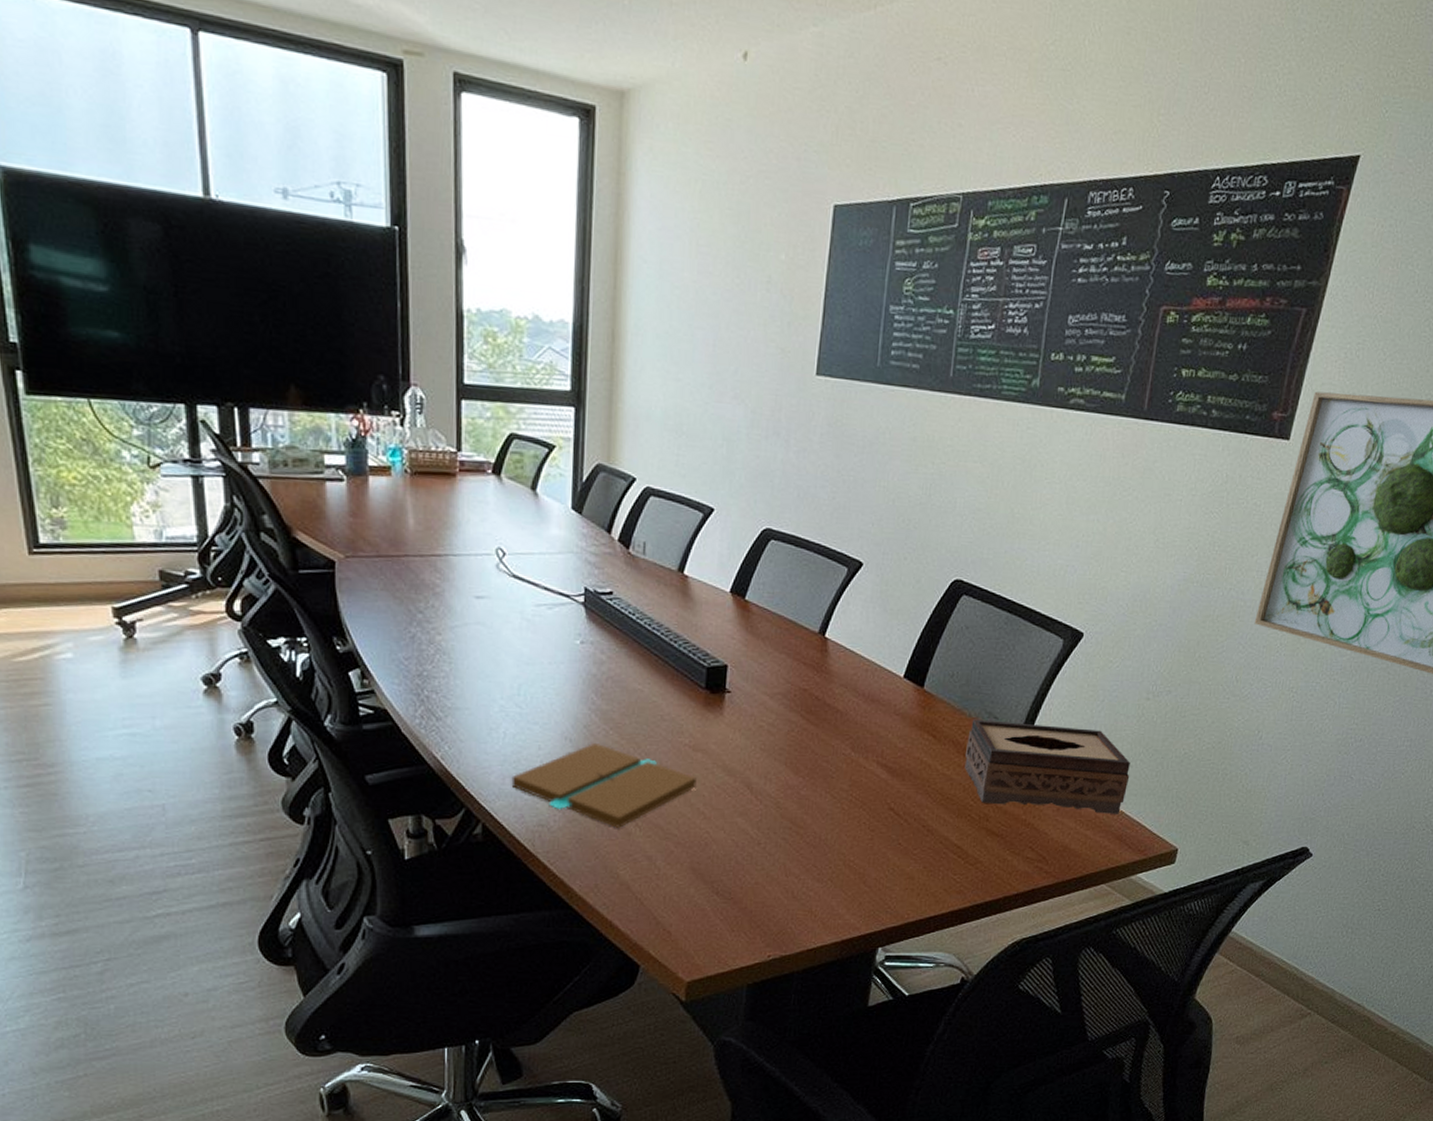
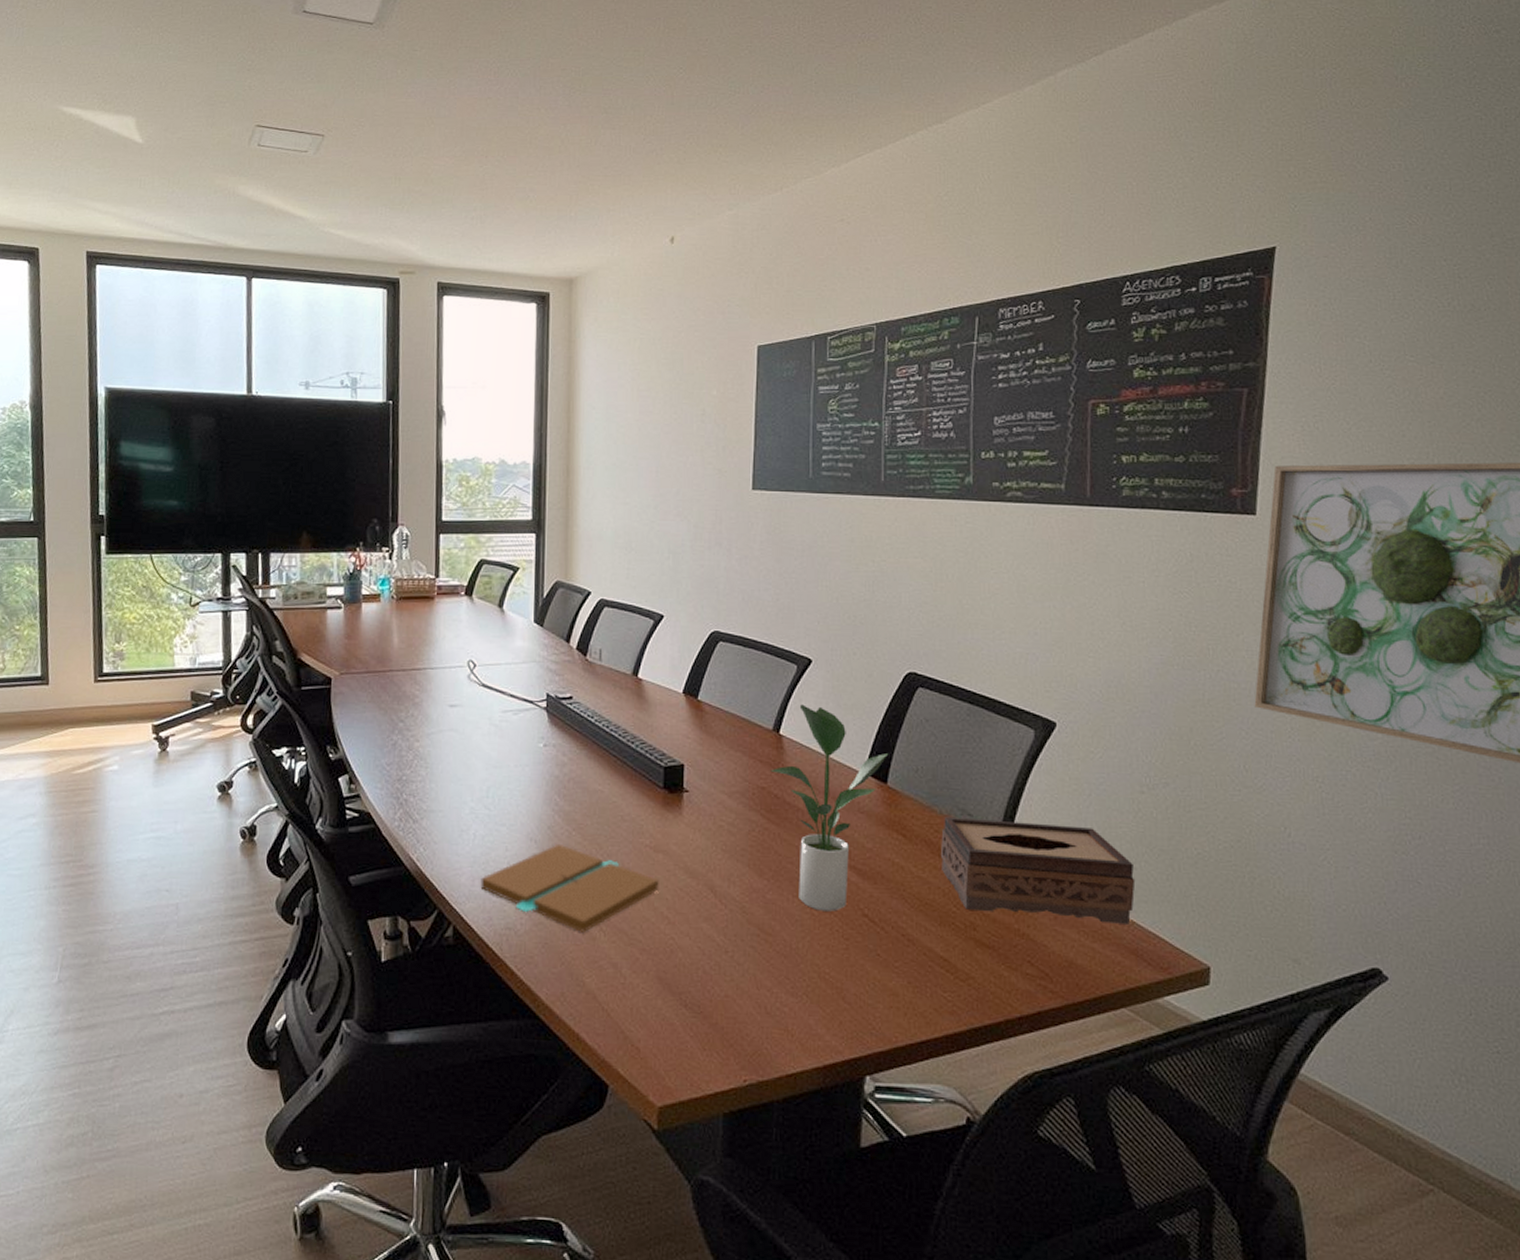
potted plant: none [813,608,928,806] -> present [770,704,889,912]

